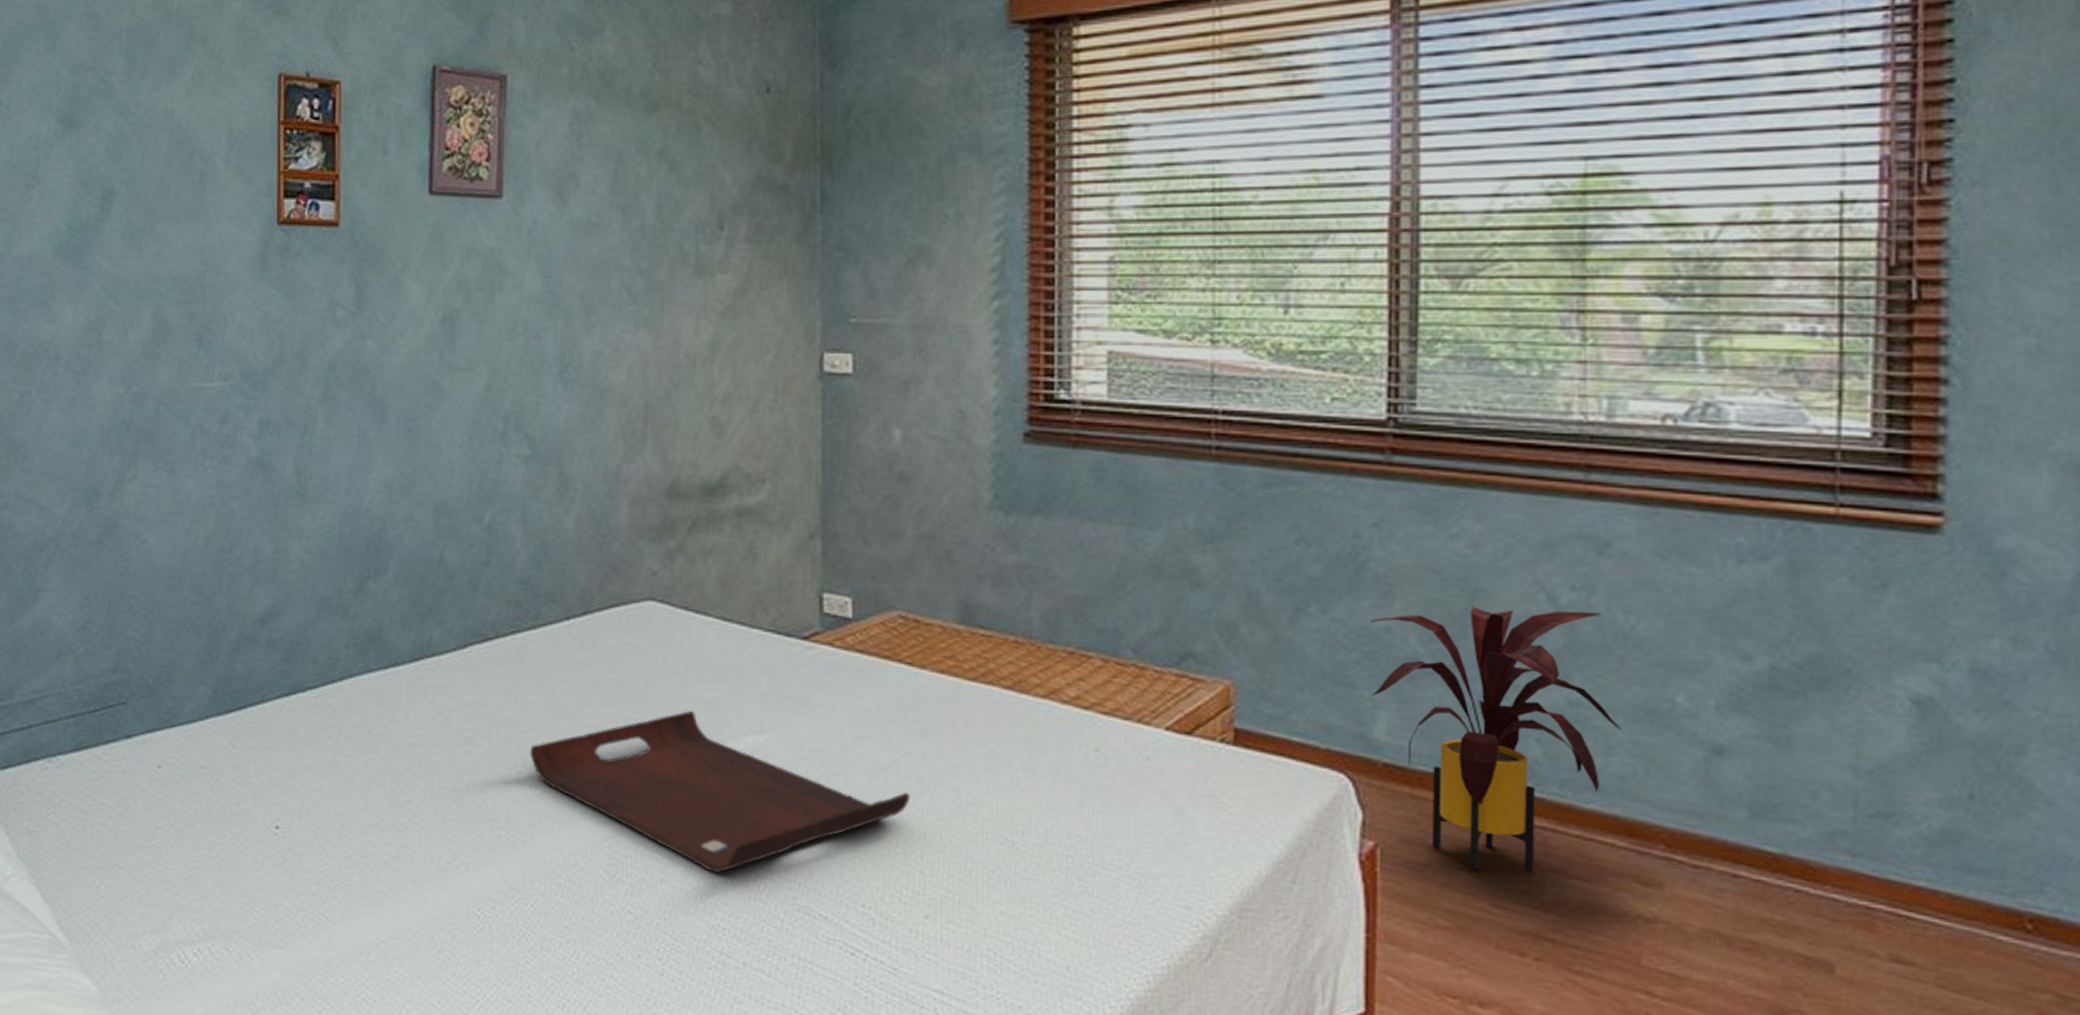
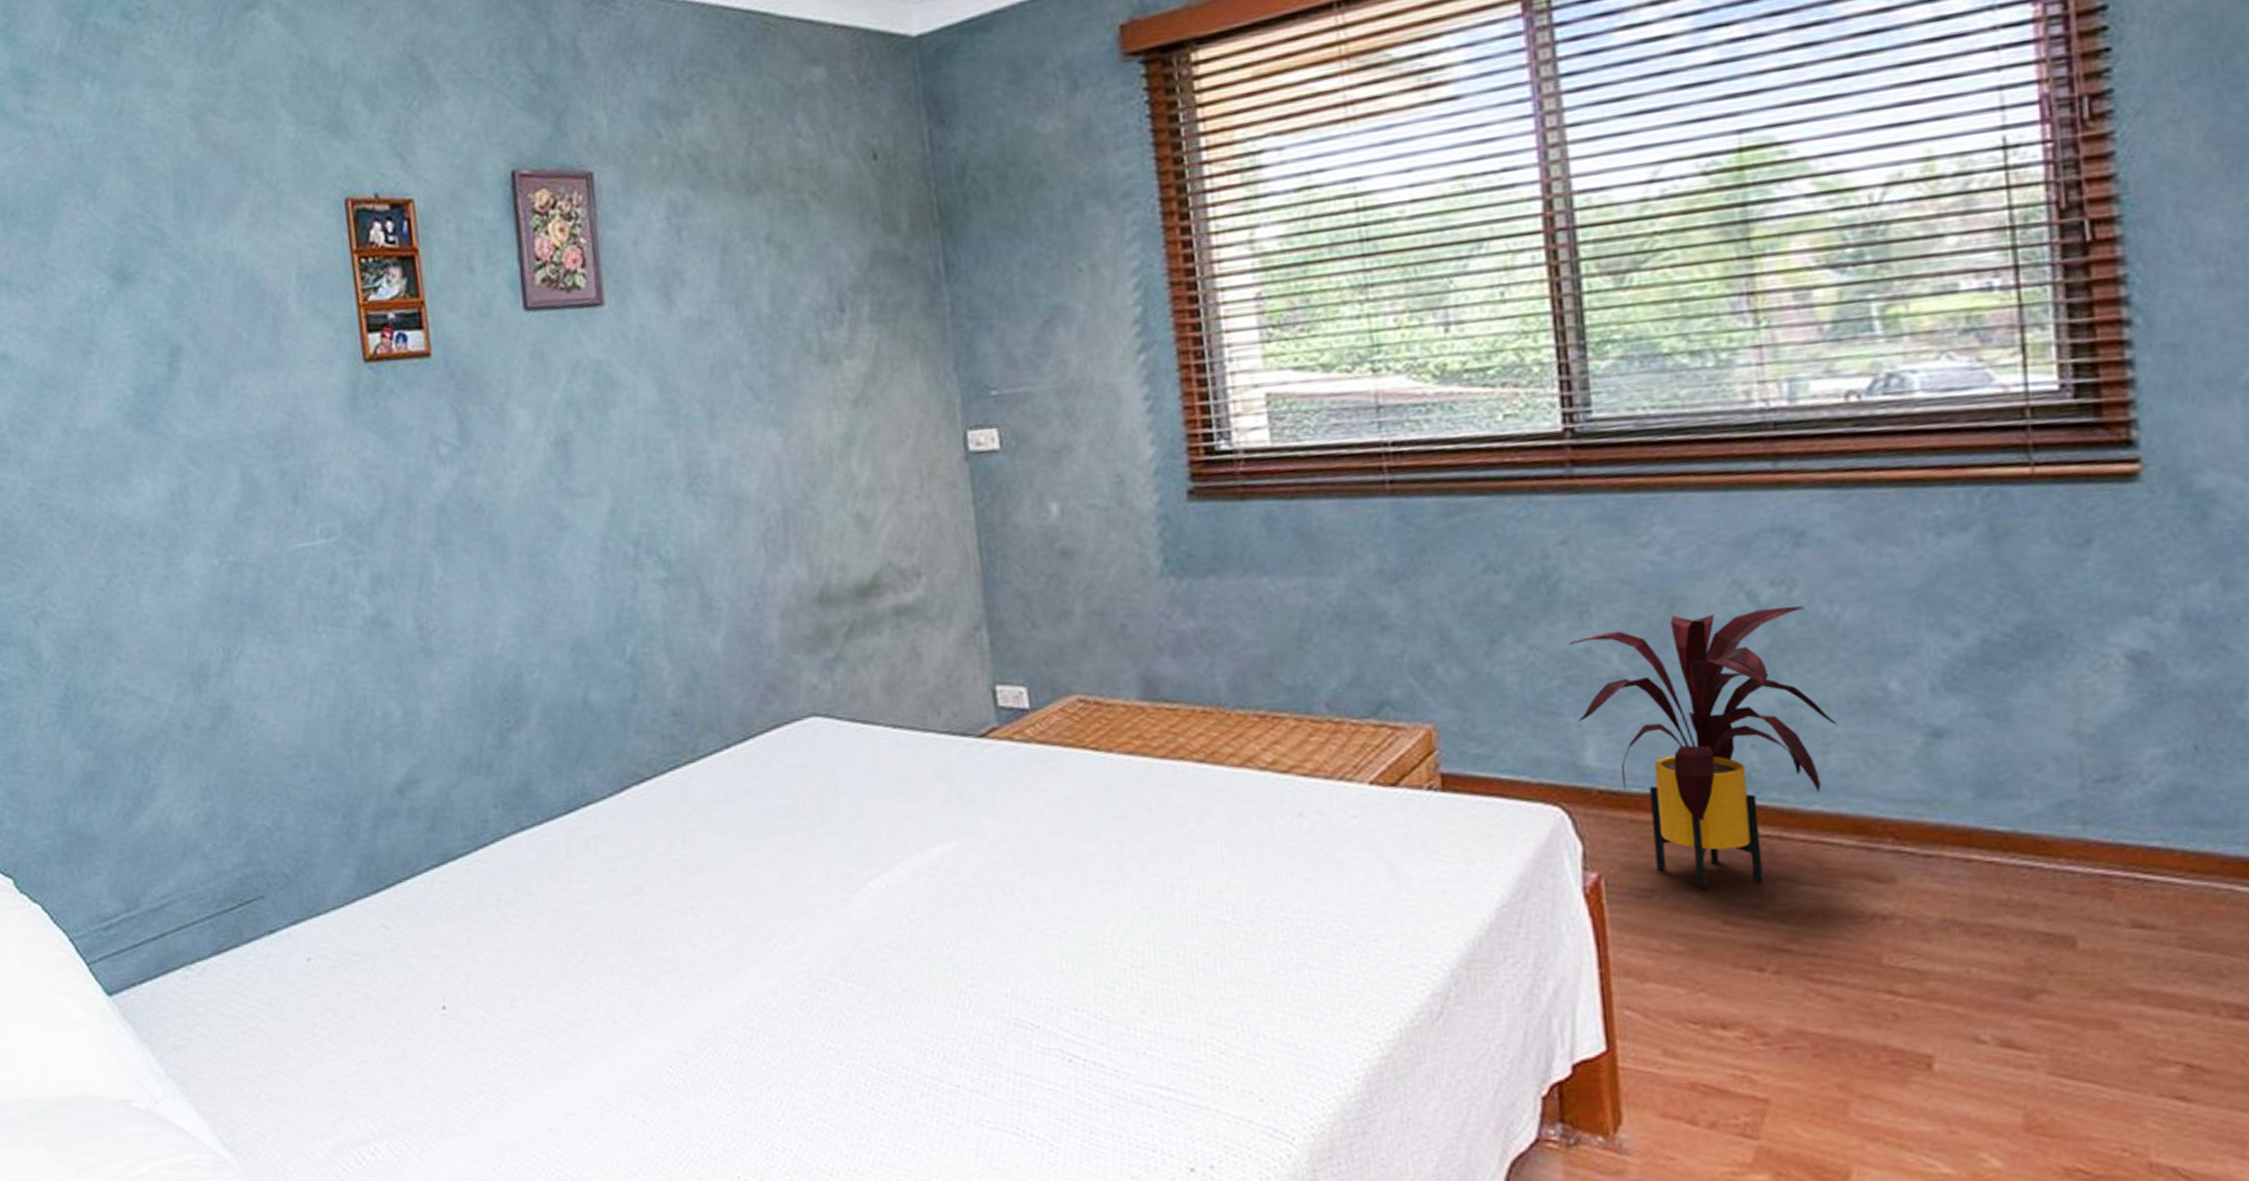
serving tray: present [529,710,911,873] -> none [704,827,1113,995]

